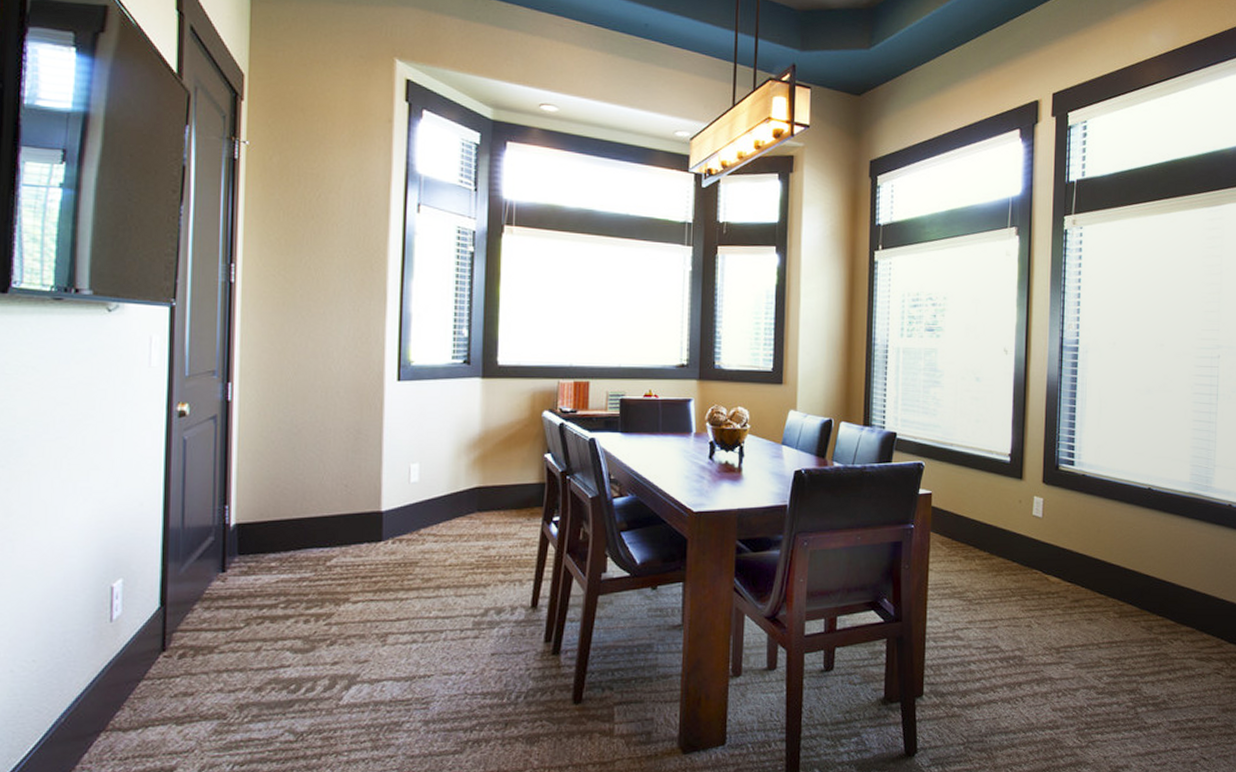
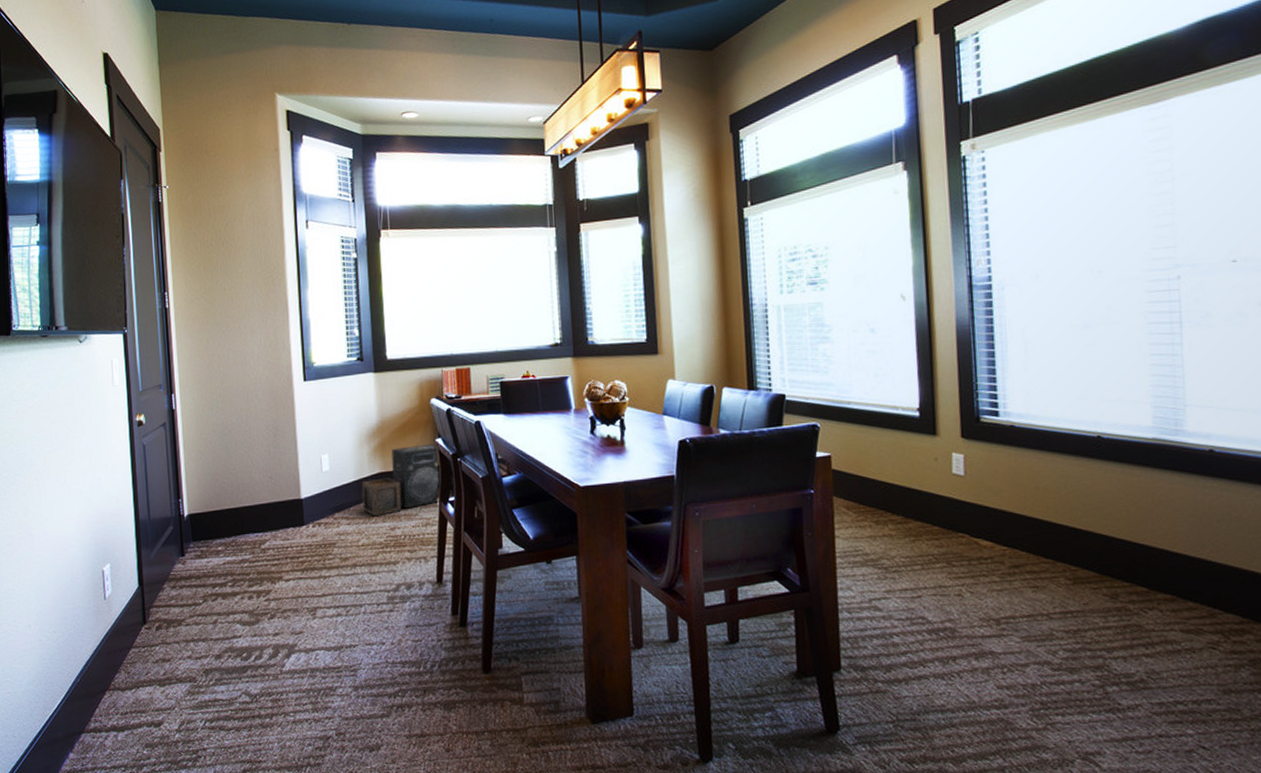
stereo: none [454,459,546,534] -> present [361,444,440,517]

